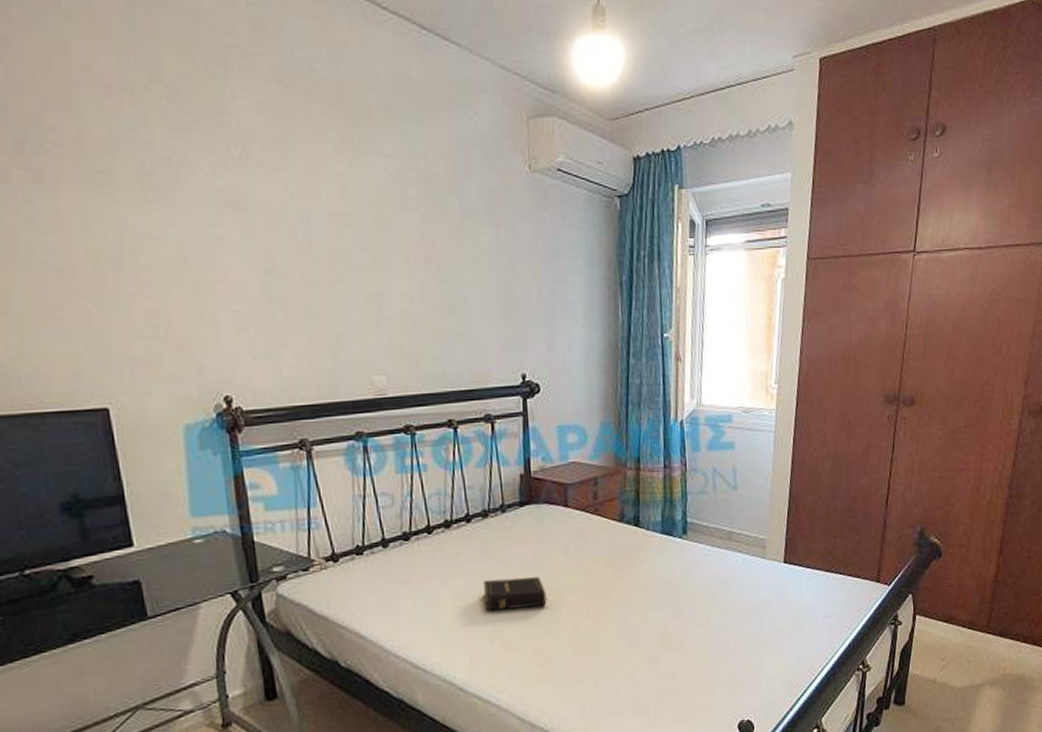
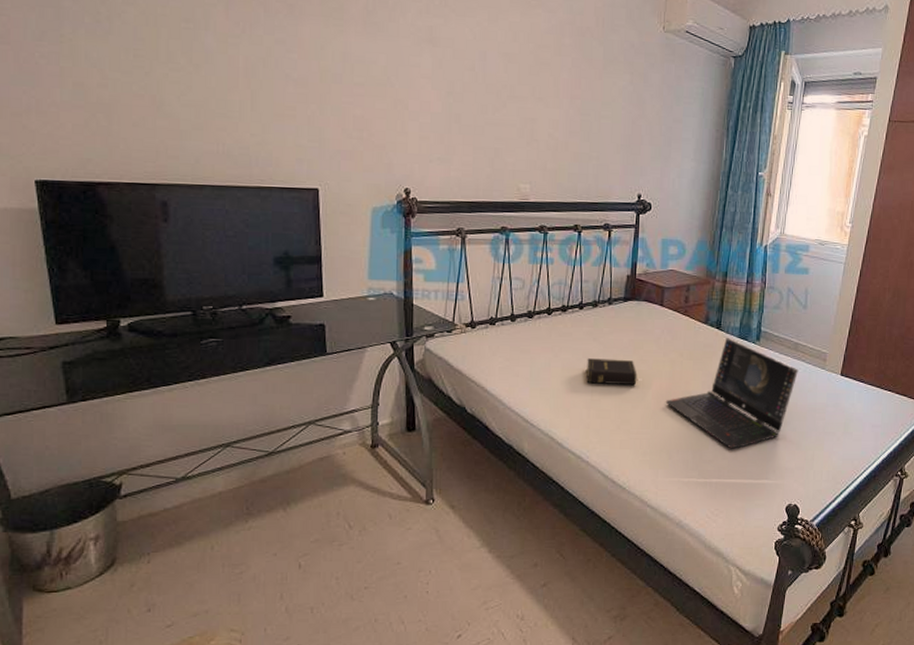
laptop computer: none [583,535,735,666] -> present [665,338,798,449]

